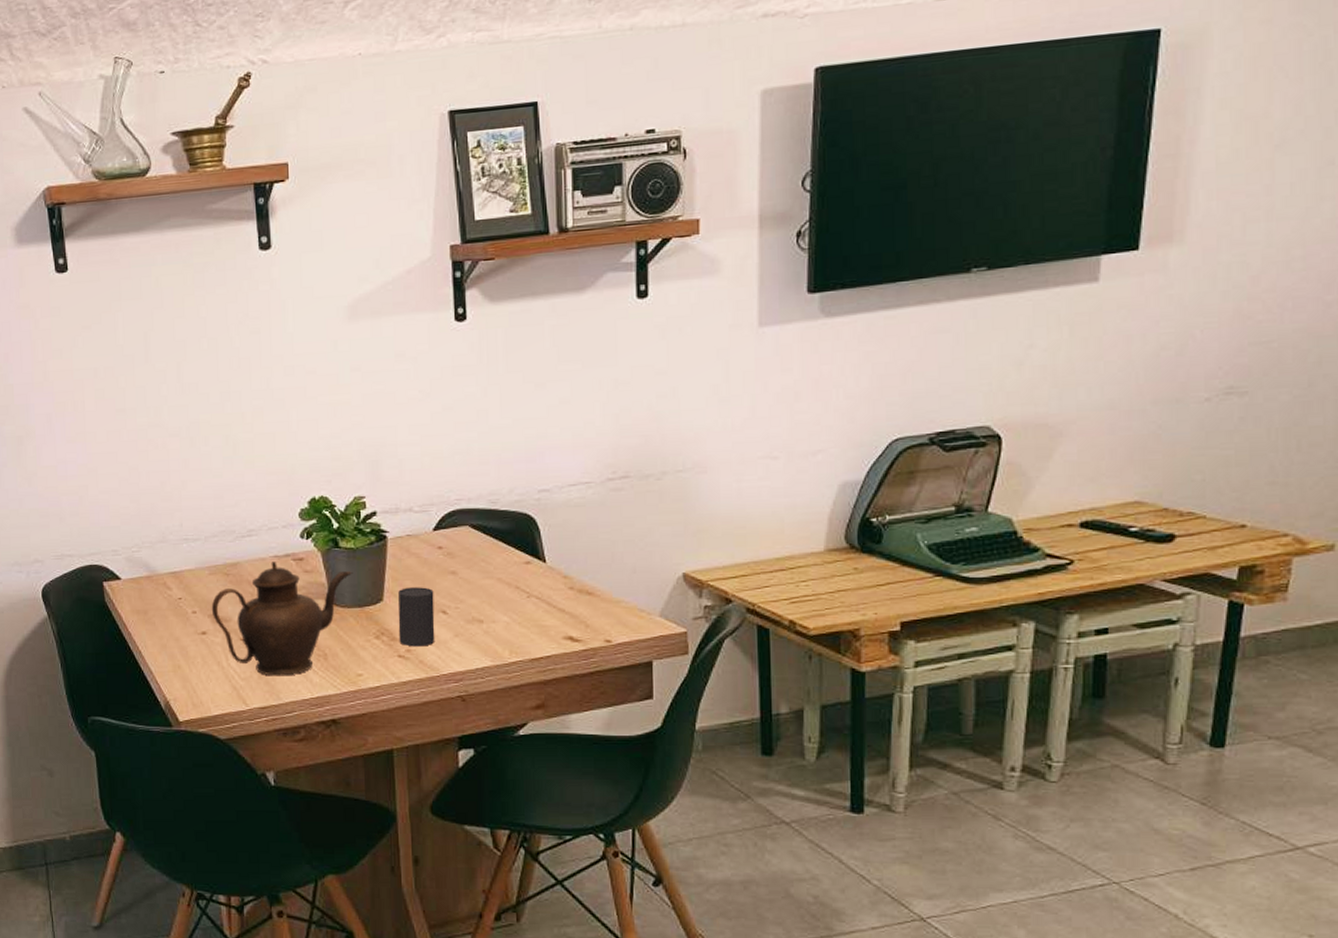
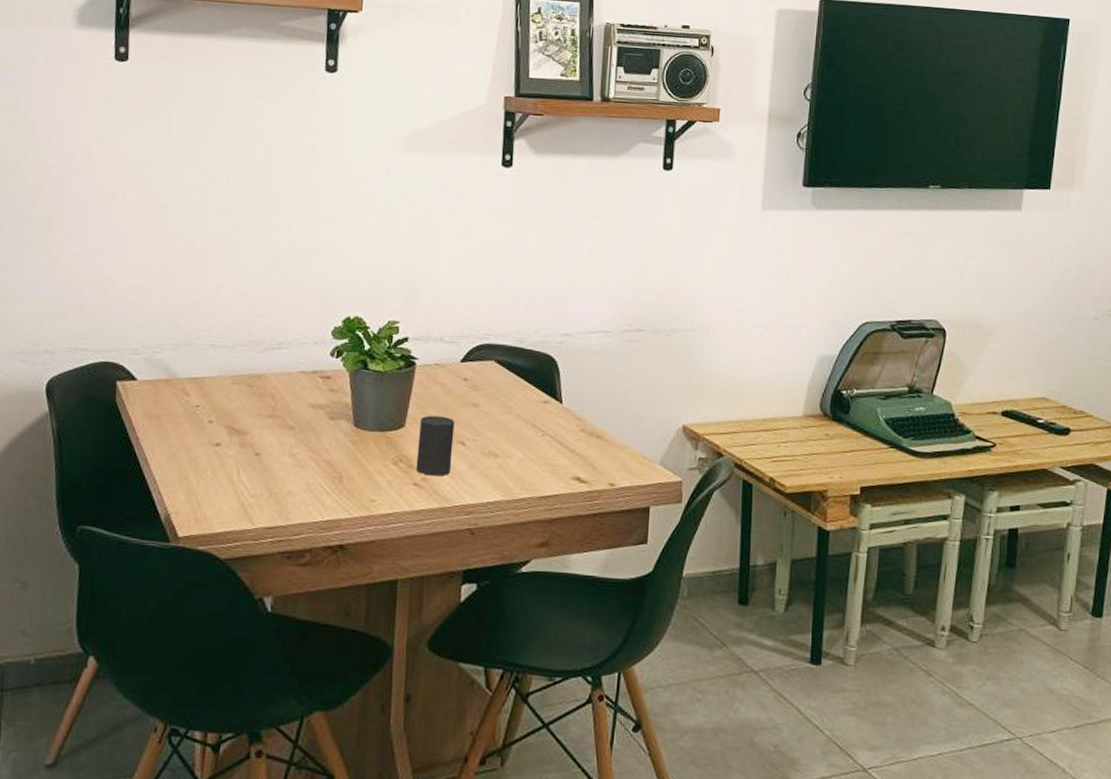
teapot: present [211,561,353,676] -> none [229,377,379,496]

